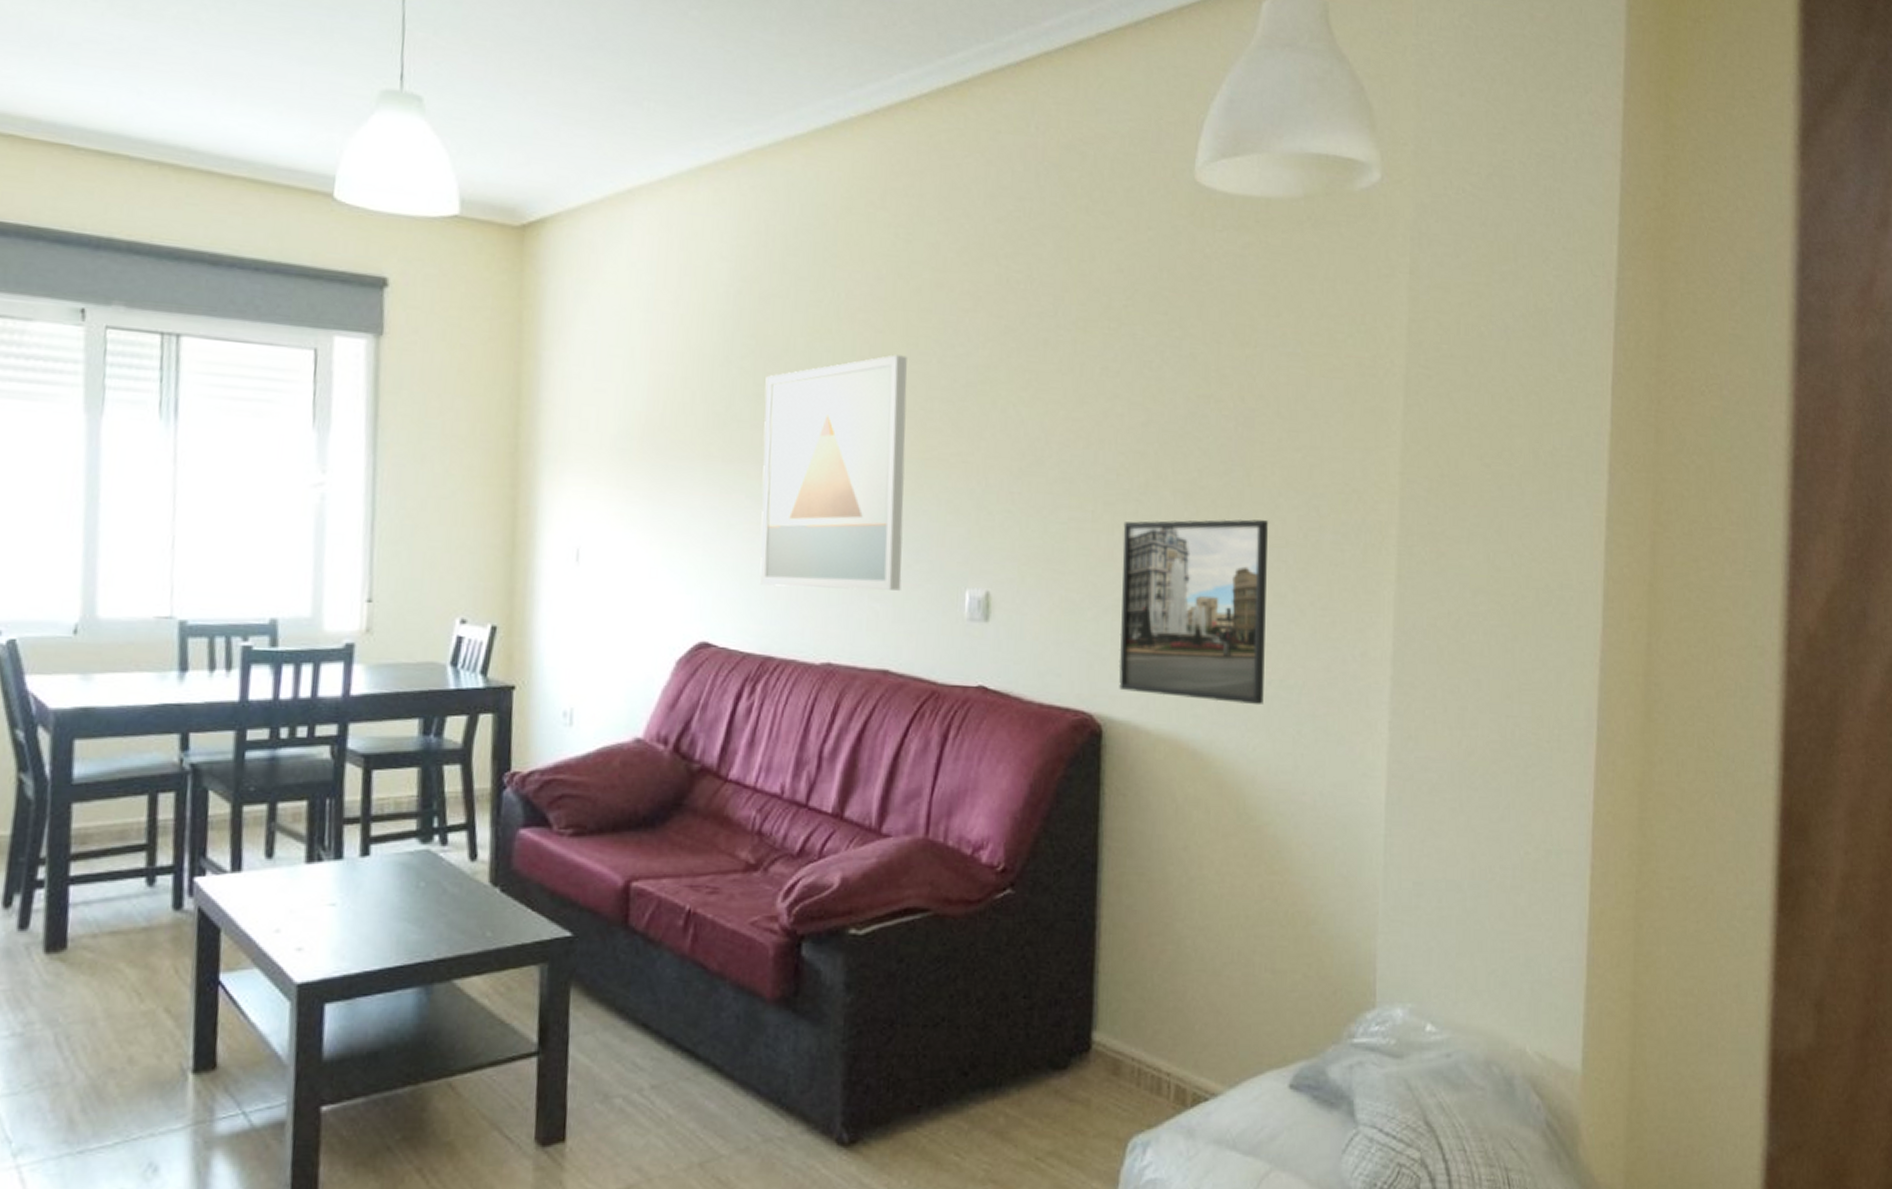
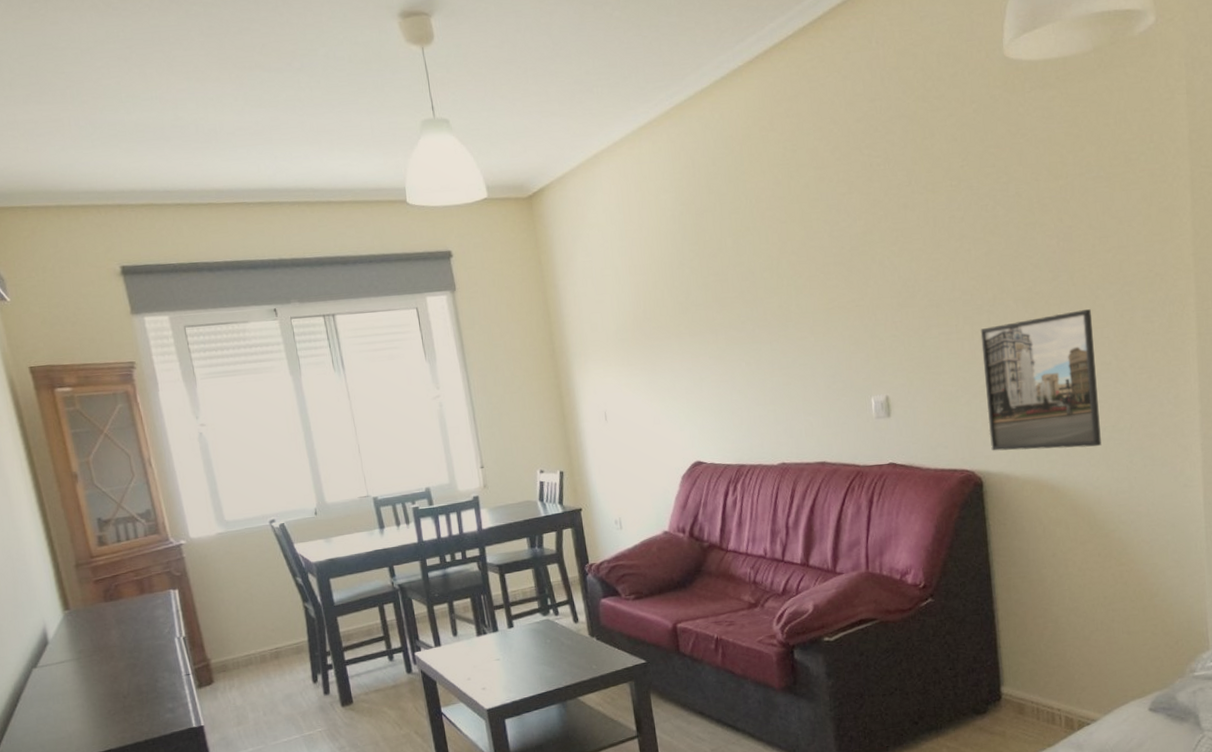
wall art: present [759,354,907,591] -> none [709,236,826,417]

